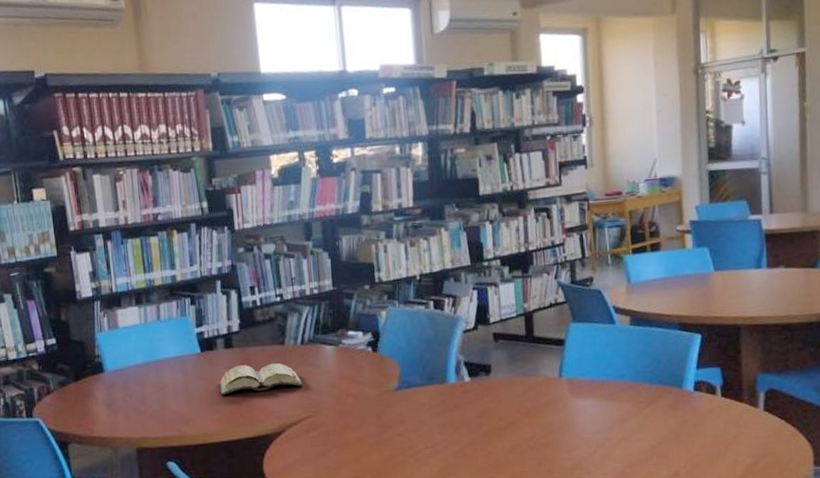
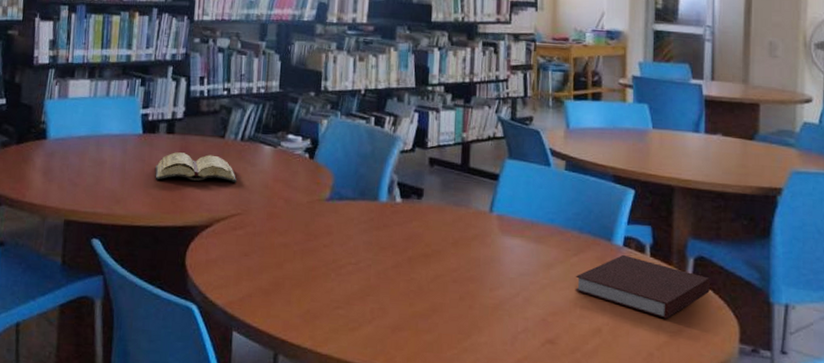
notebook: none [649,398,783,454] -> present [575,254,711,319]

